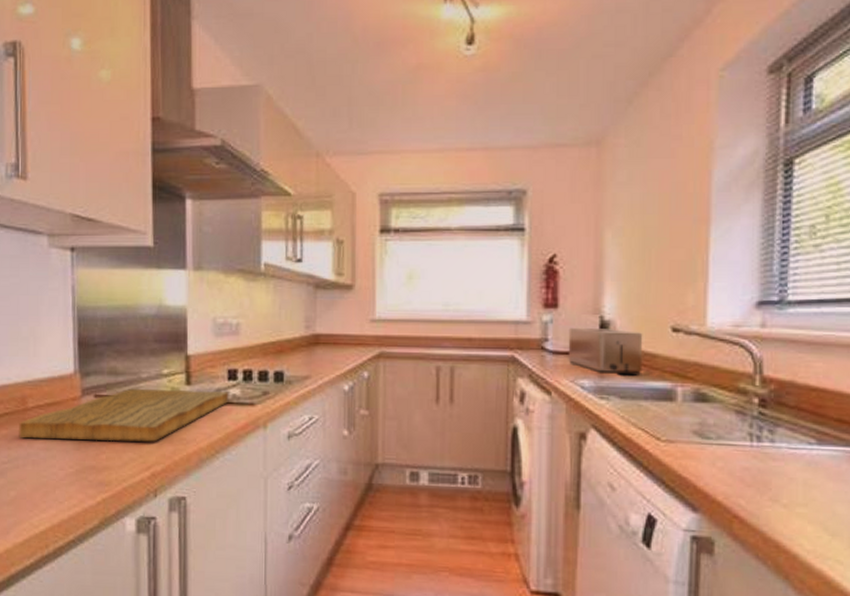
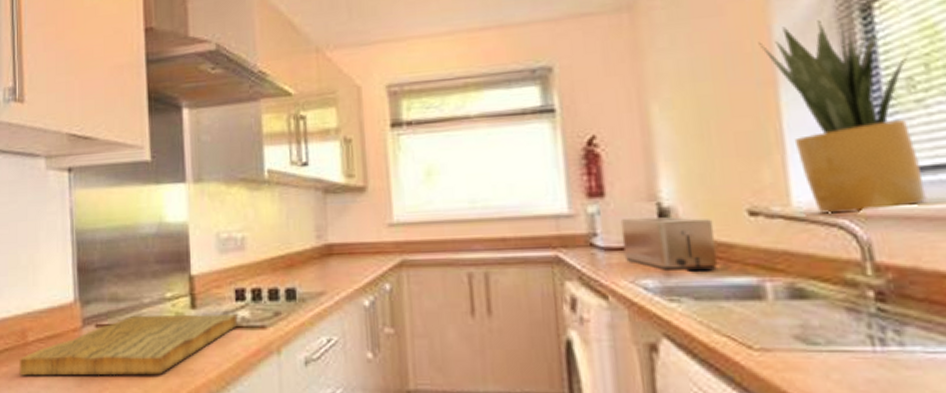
planter: none [700,170,816,334] -> present [758,20,927,214]

